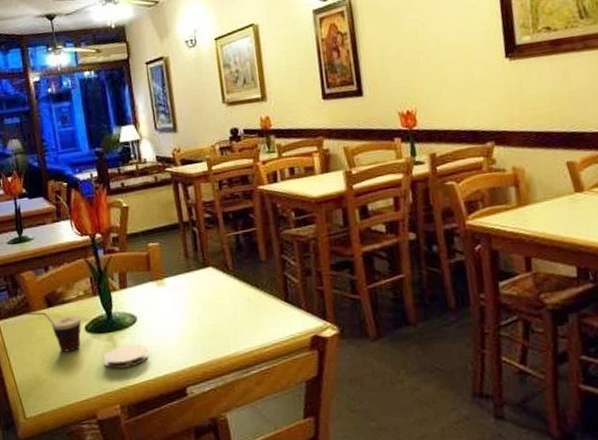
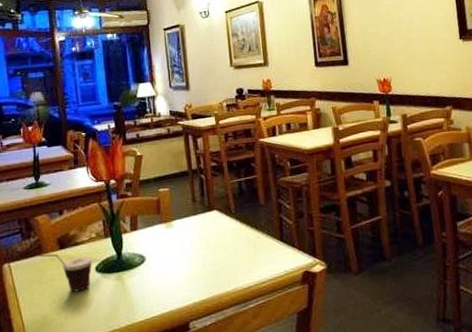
coaster: present [103,344,148,369] -> none [111,283,155,307]

